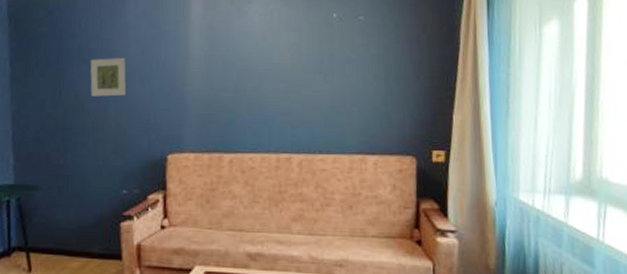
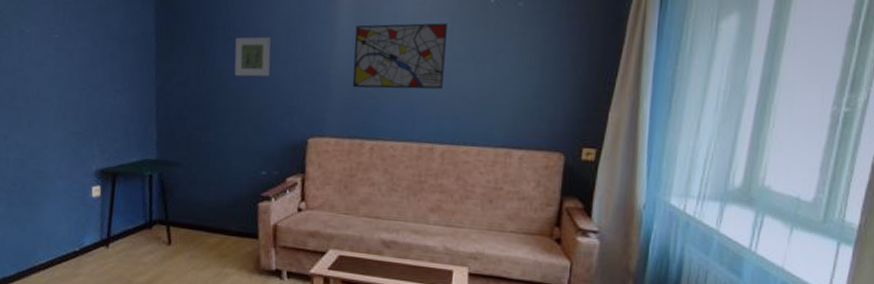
wall art: none [207,38,295,103] -> present [352,23,447,90]

